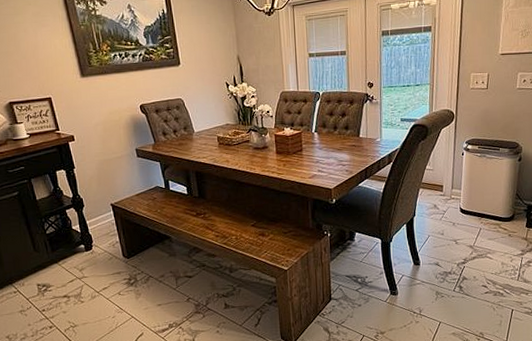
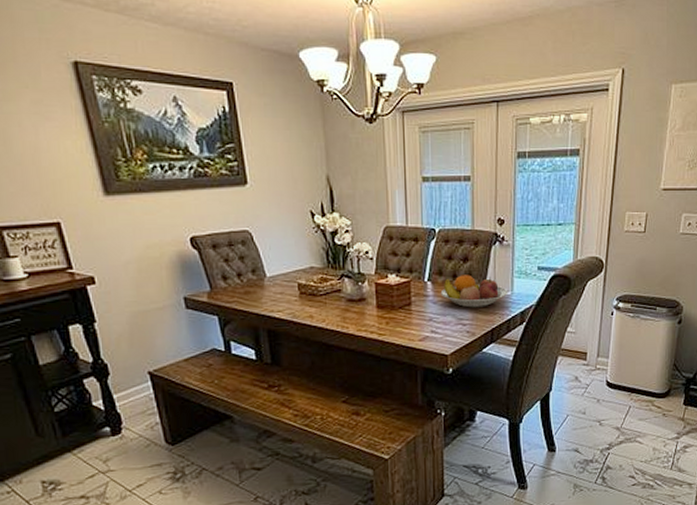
fruit bowl: none [324,126,378,152] -> present [440,274,508,308]

